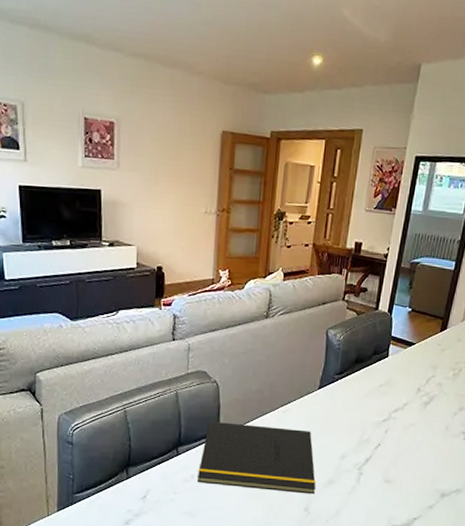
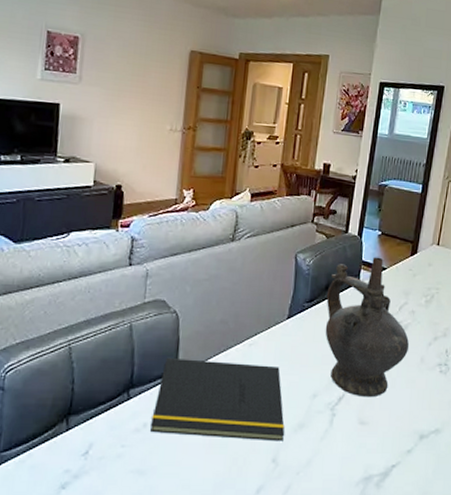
ceremonial vessel: none [354,332,435,460] -> present [325,257,409,398]

